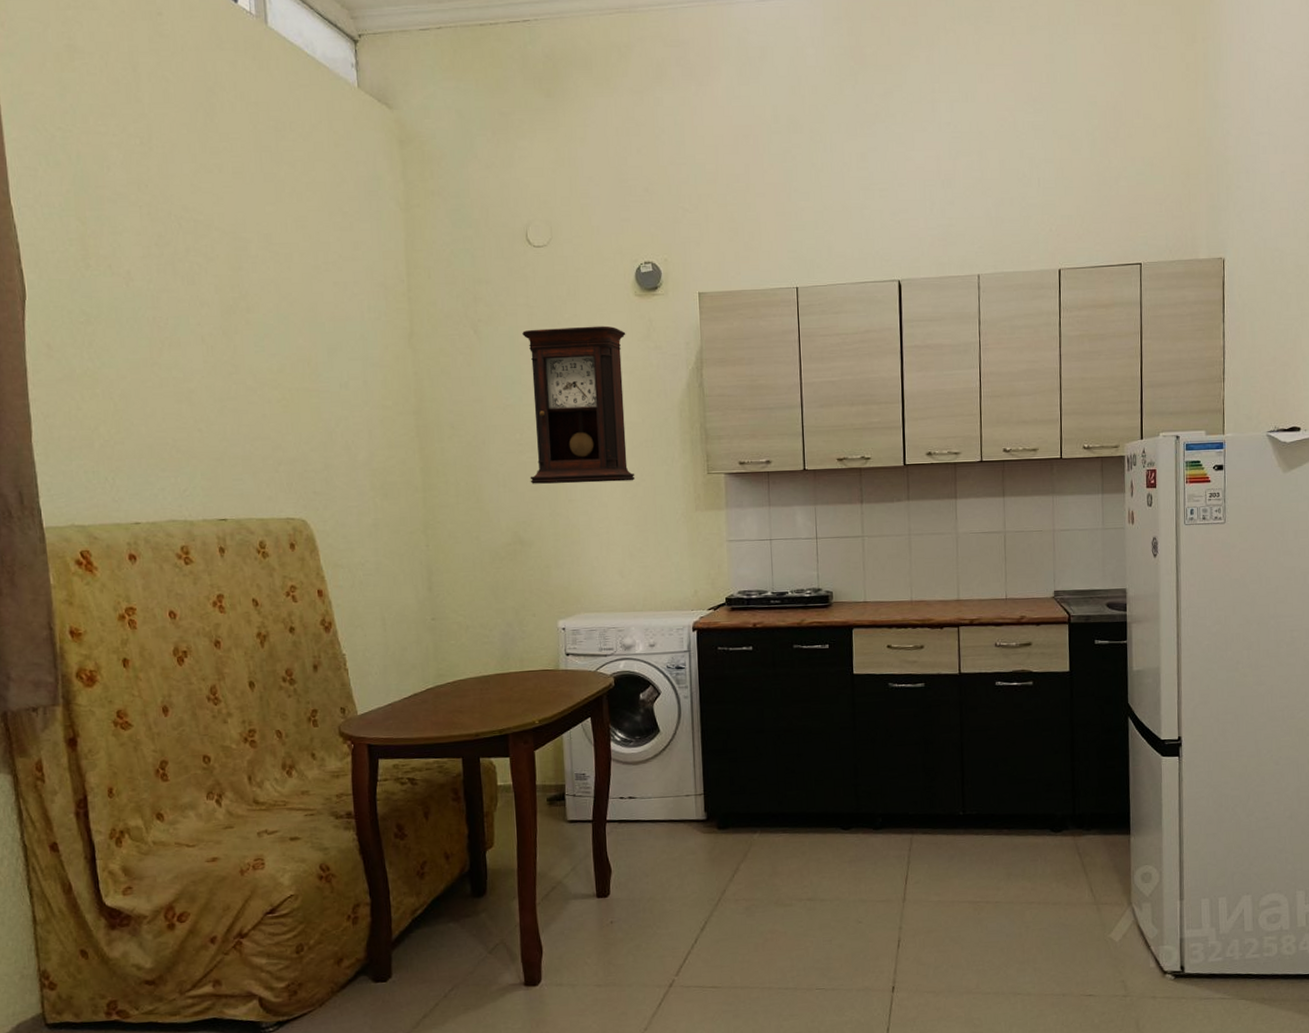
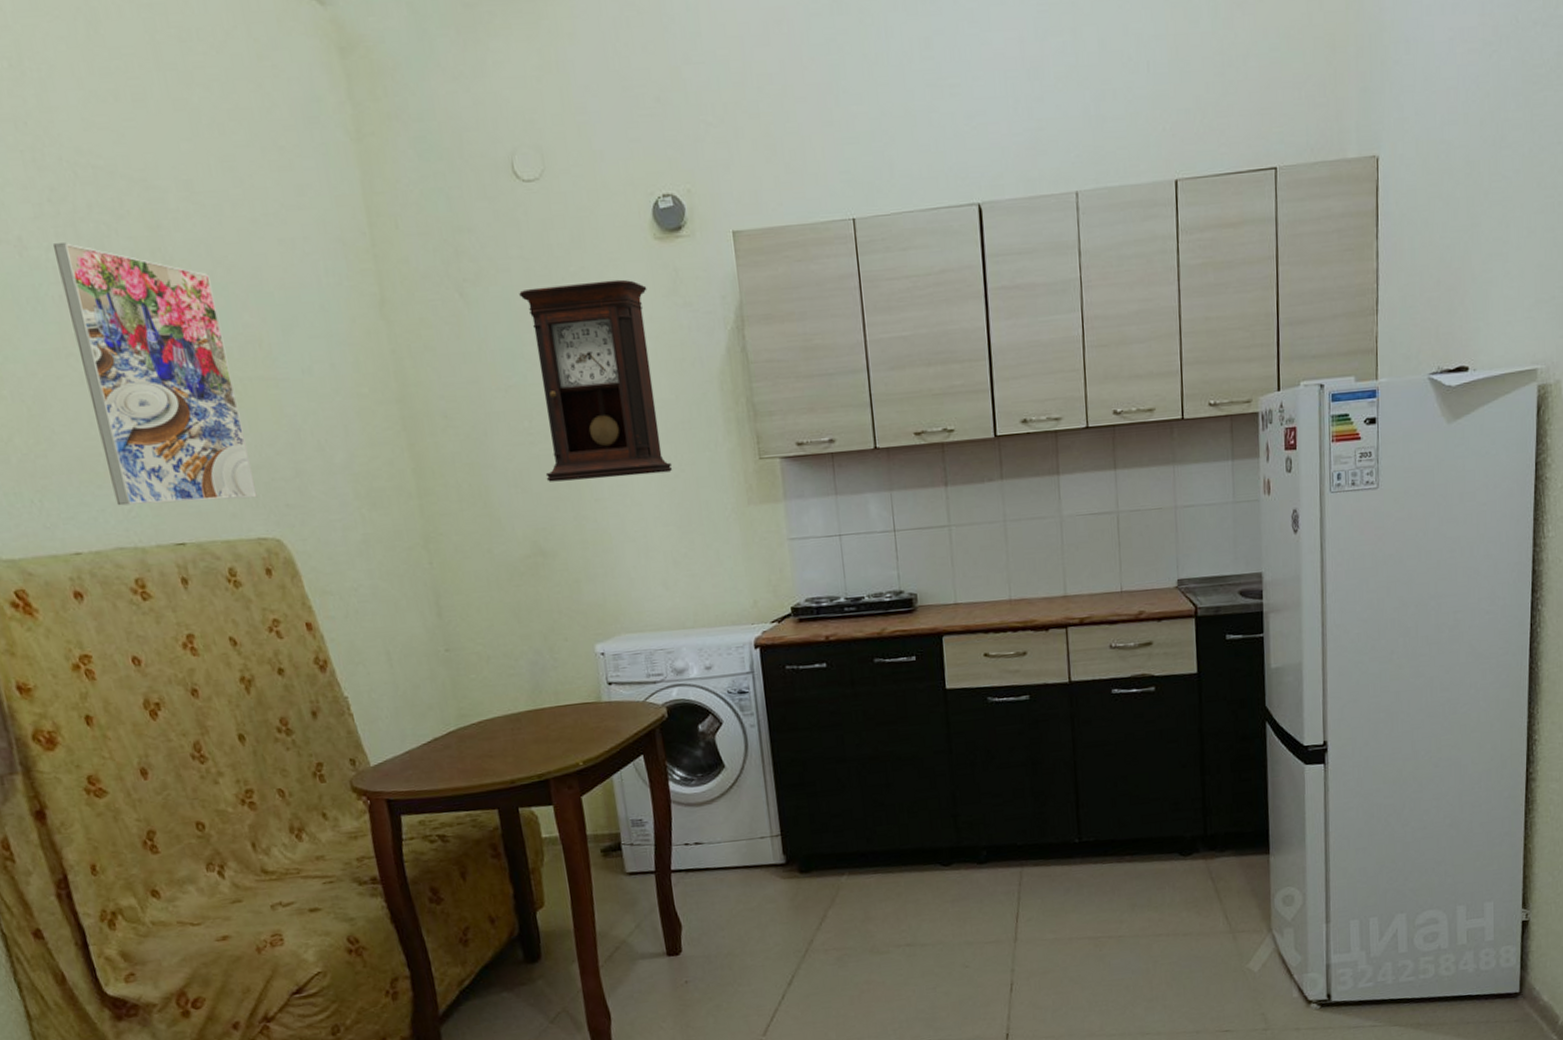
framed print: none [154,277,291,486] -> present [52,243,258,506]

